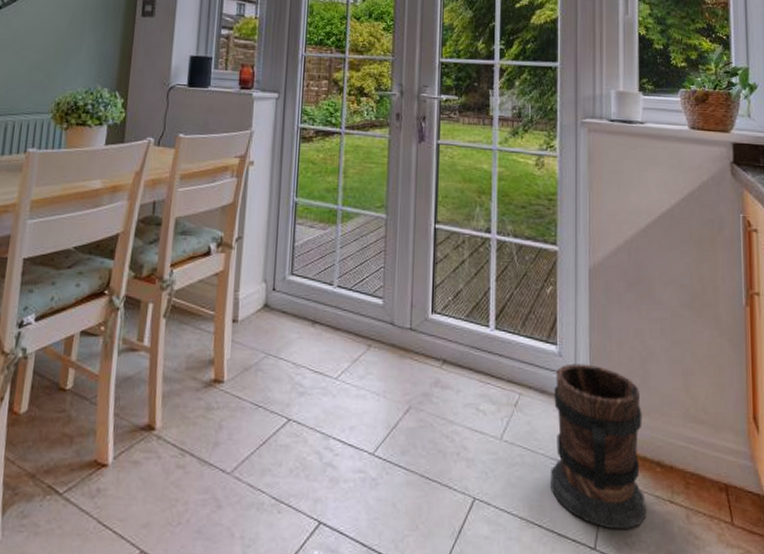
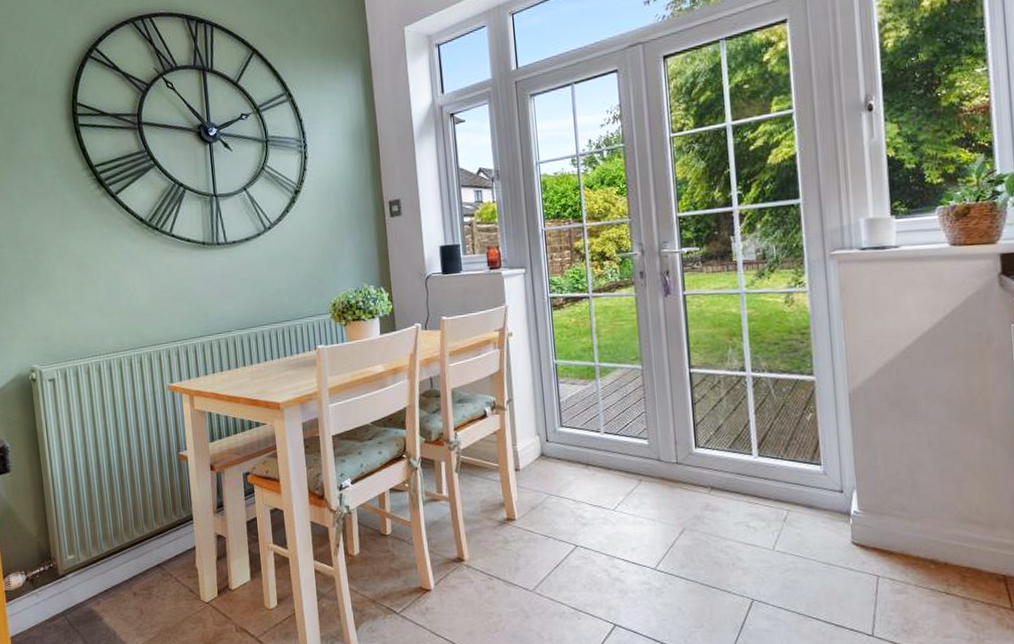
wooden barrel: present [551,363,646,530] -> none [822,479,922,619]

